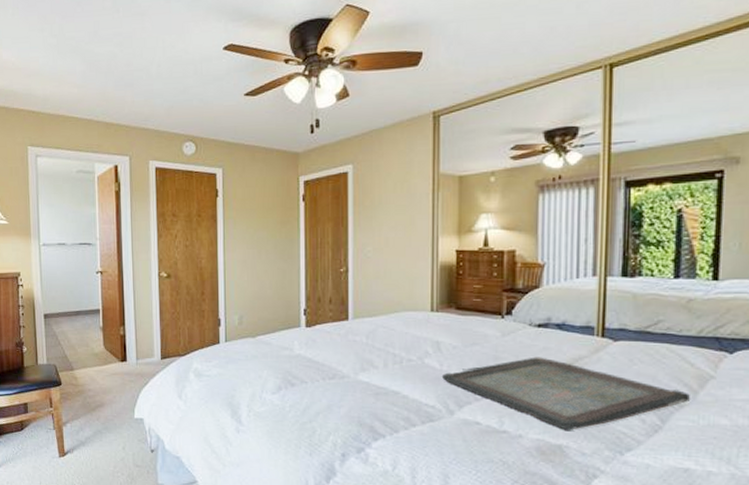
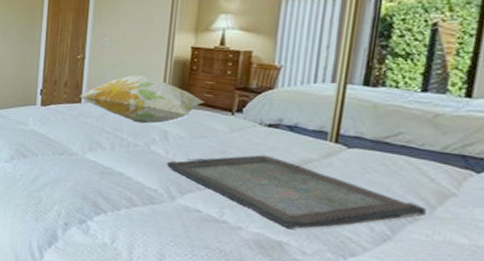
decorative pillow: none [346,285,473,336] -> present [79,75,204,124]

